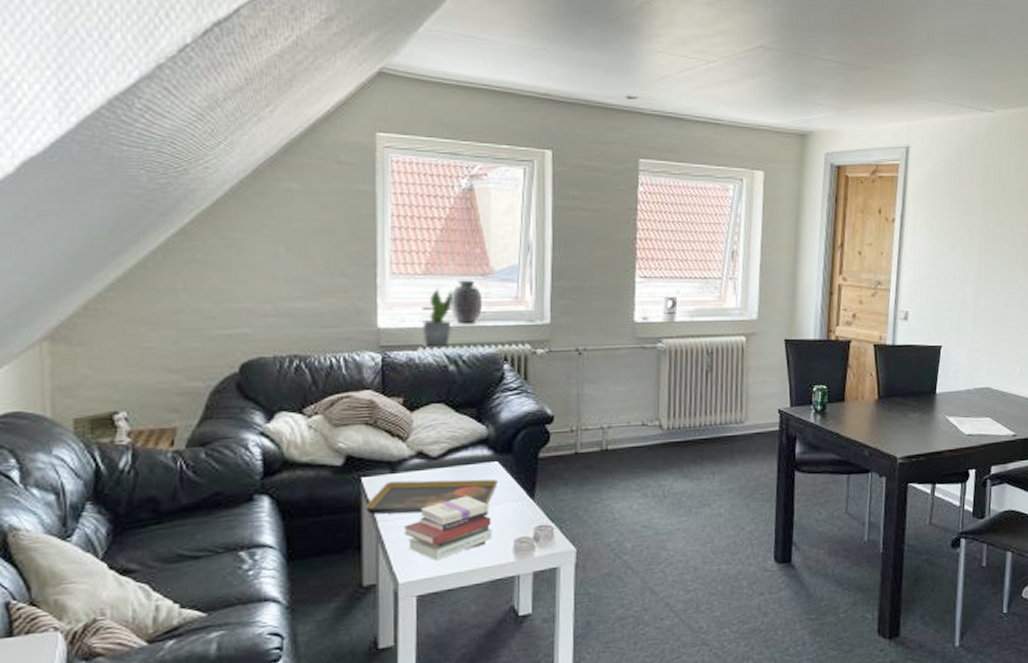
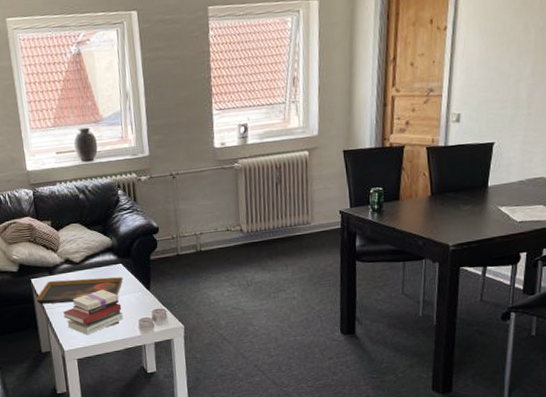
potted plant: present [422,288,453,348] -> none [57,136,78,182]

